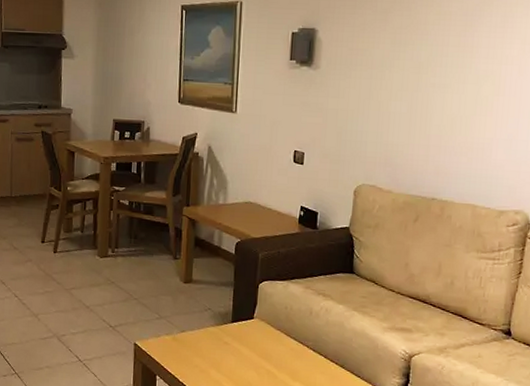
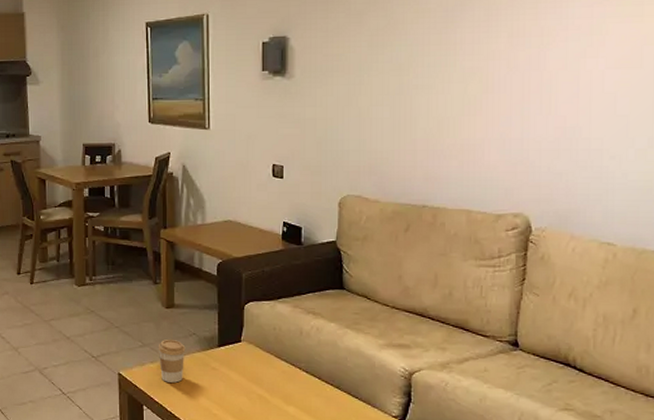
coffee cup: none [173,313,201,355] -> present [158,340,186,383]

